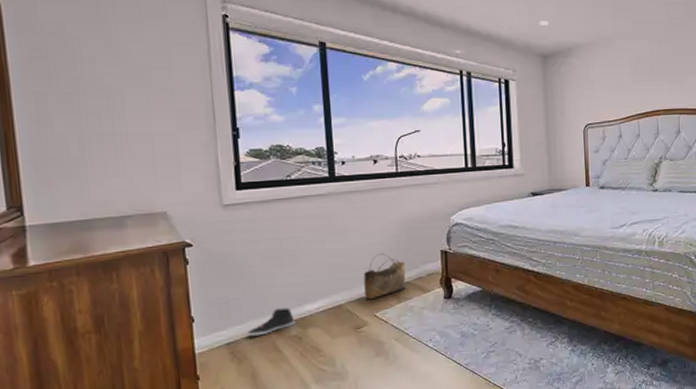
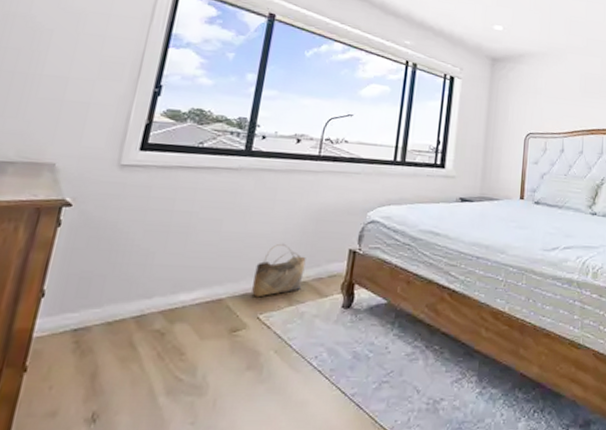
sneaker: present [246,307,295,337] -> none [100,293,163,325]

